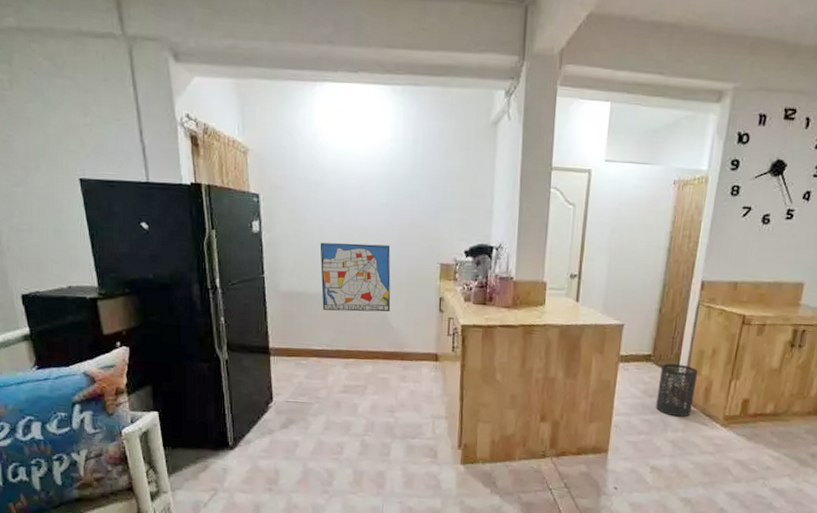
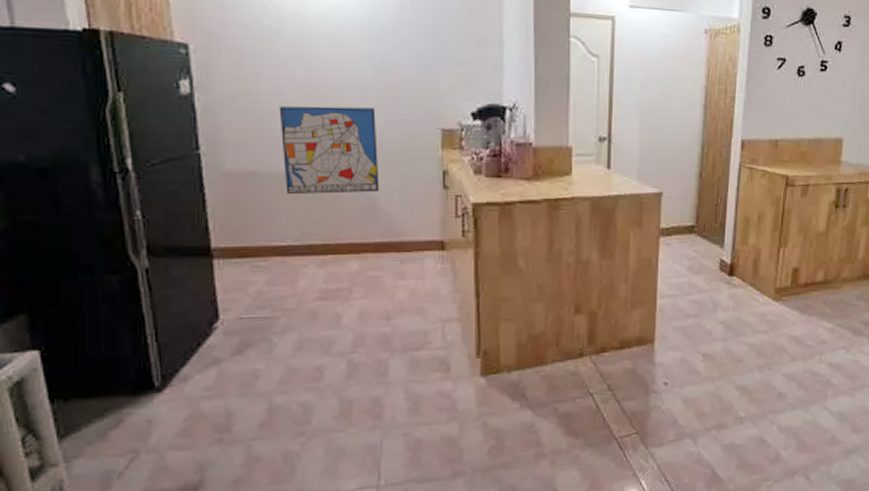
trash can: present [656,363,698,417] -> none [703,234,745,294]

